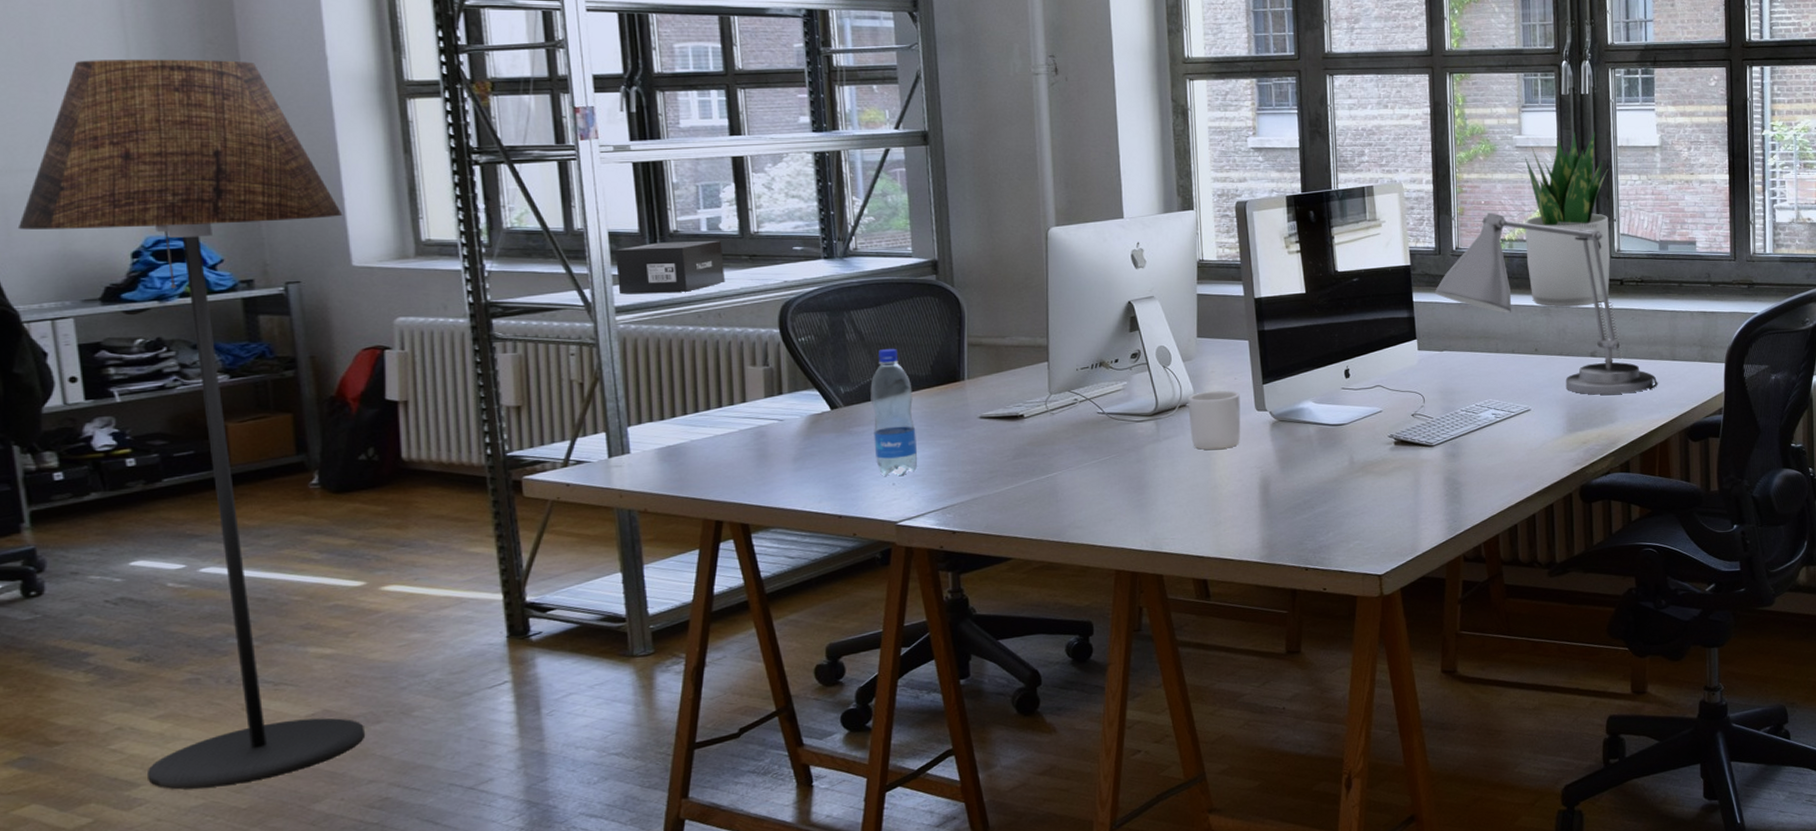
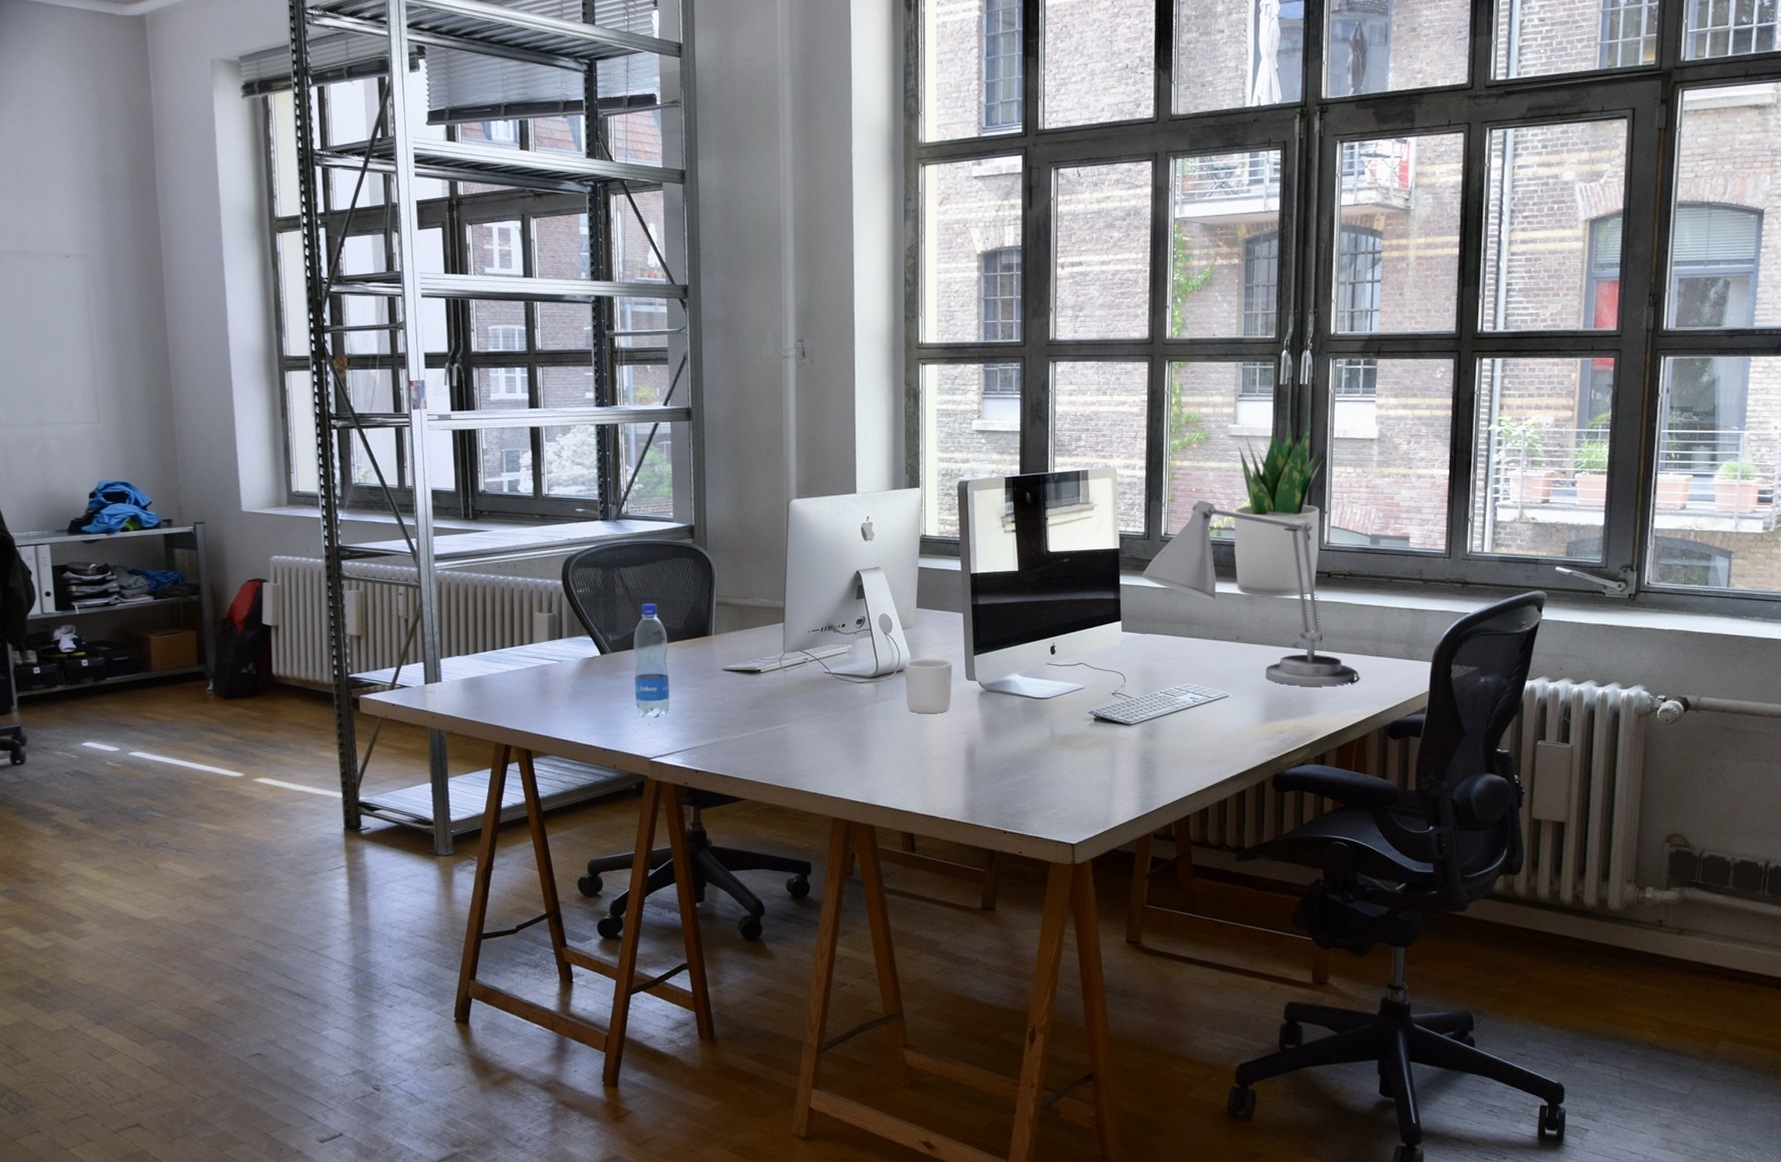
floor lamp: present [17,59,366,790] -> none [14,335,240,929]
box: present [614,240,726,295] -> none [436,500,521,545]

